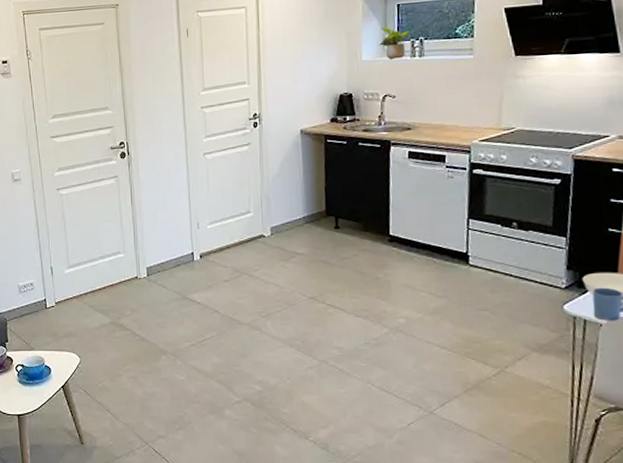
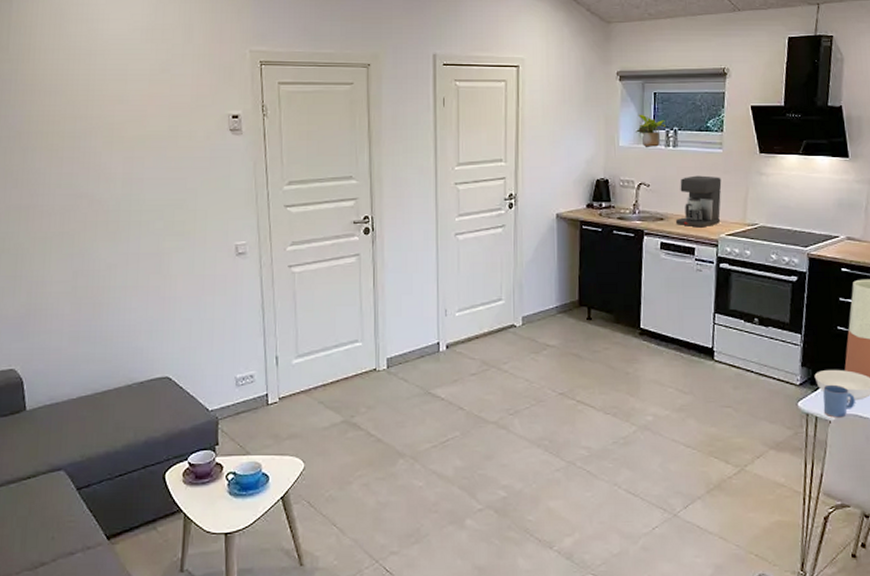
coffee maker: none [424,83,473,135] -> present [676,175,722,228]

